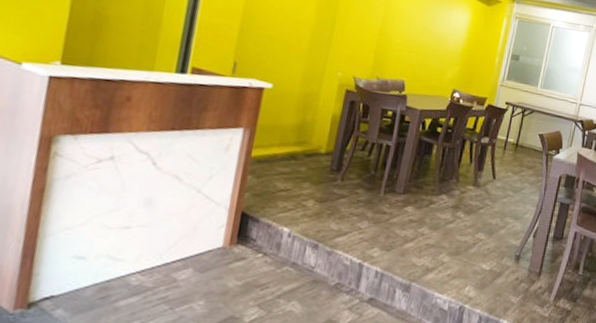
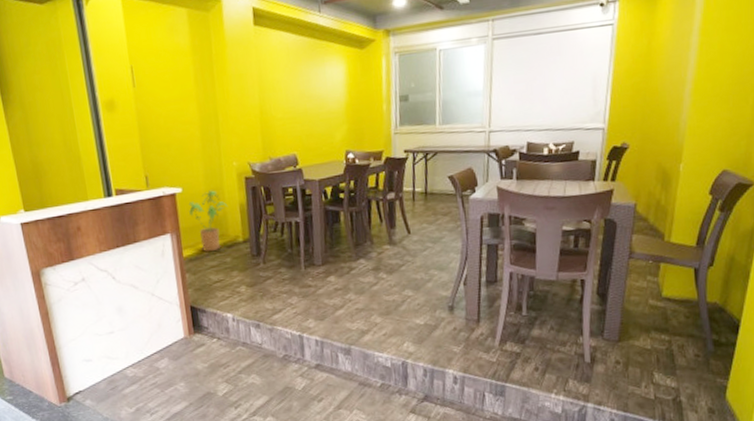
house plant: none [272,93,320,158] -> present [188,190,228,252]

